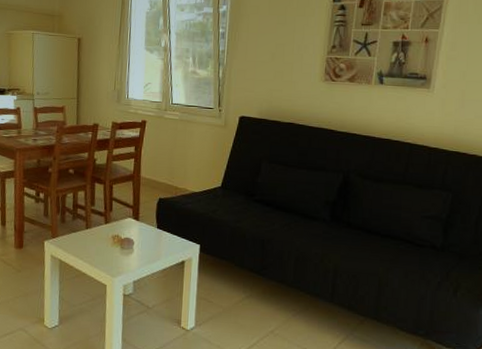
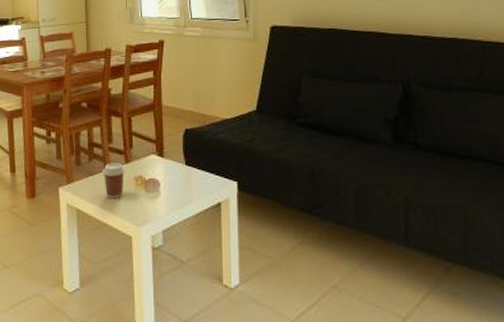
coffee cup: none [83,222,105,253] -> present [101,163,126,199]

